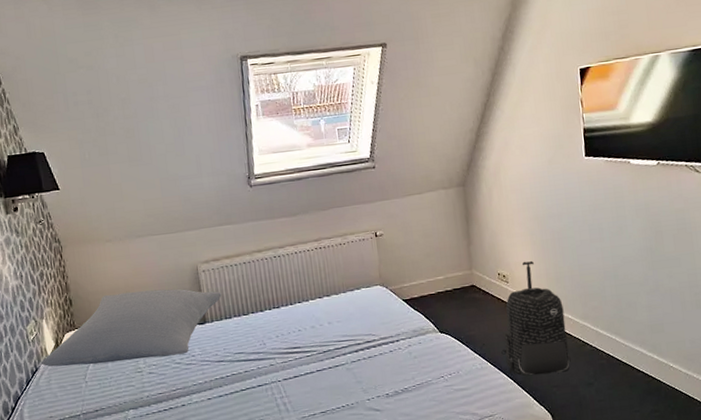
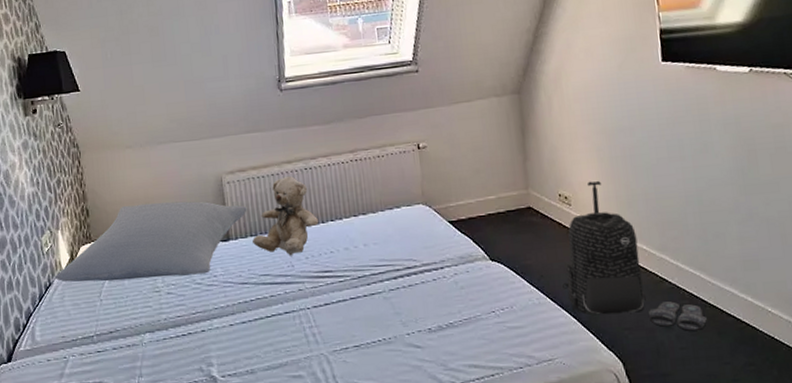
teddy bear: none [227,263,288,335] -> present [253,175,319,256]
slippers: none [573,361,622,386] -> present [649,301,708,331]

